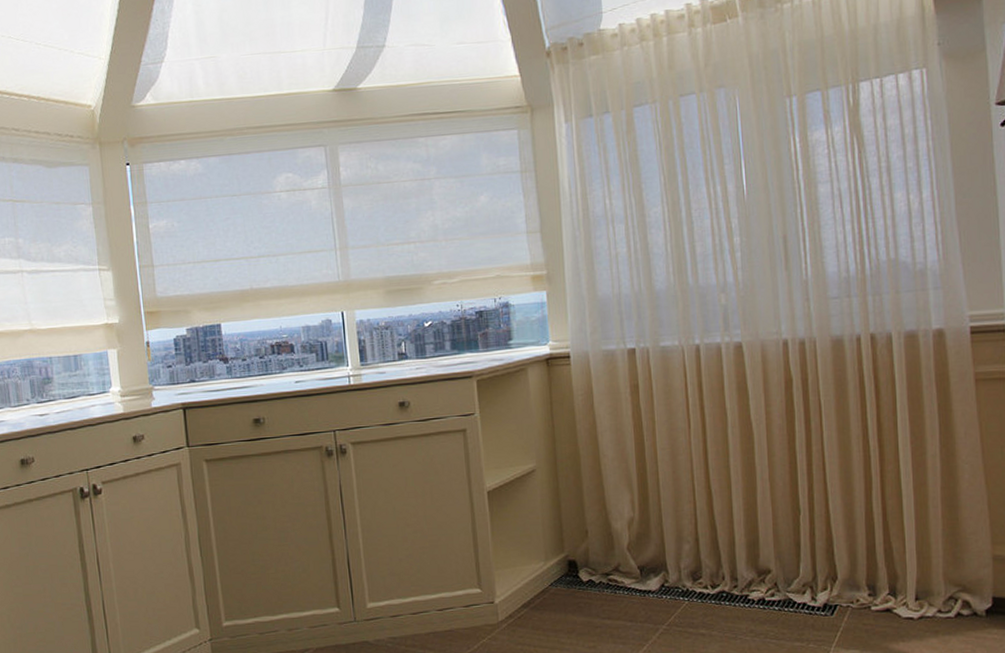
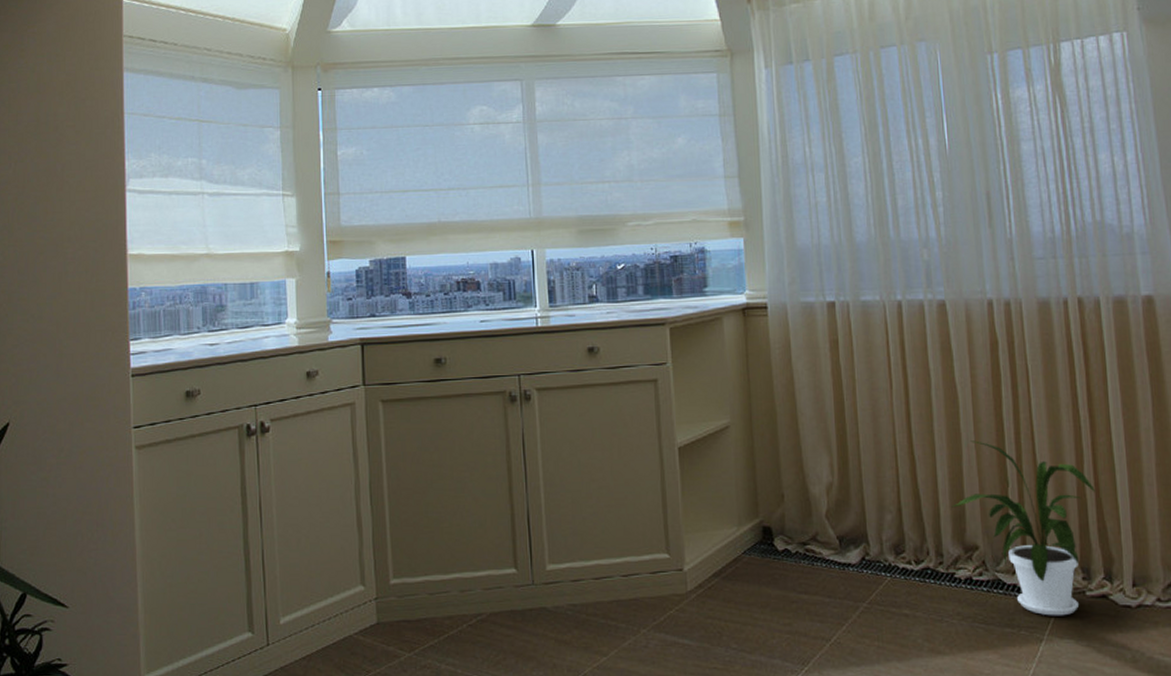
house plant: none [746,473,882,630] -> present [951,440,1095,616]

